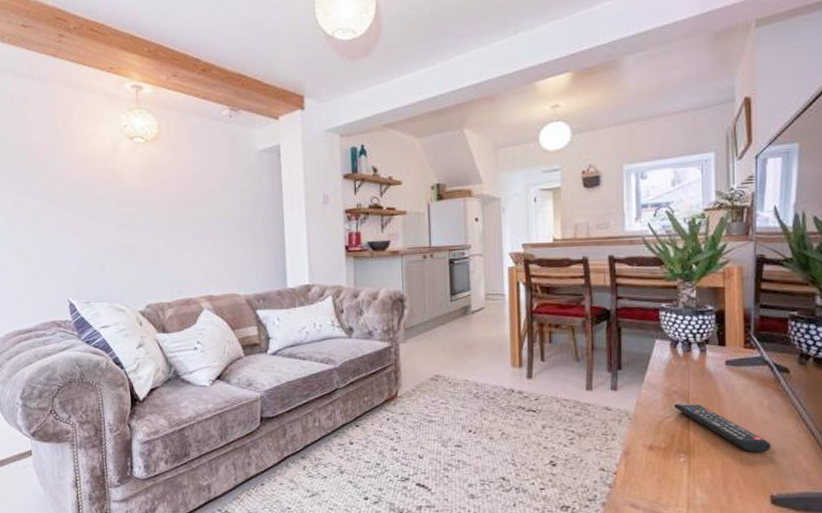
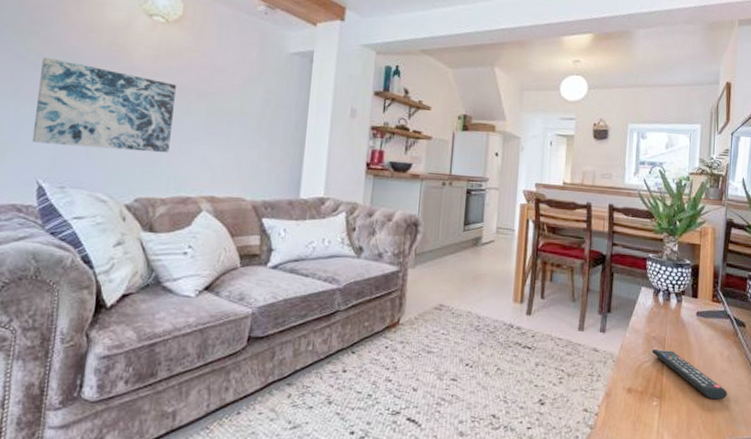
wall art: none [53,191,167,267] -> present [32,57,176,153]

